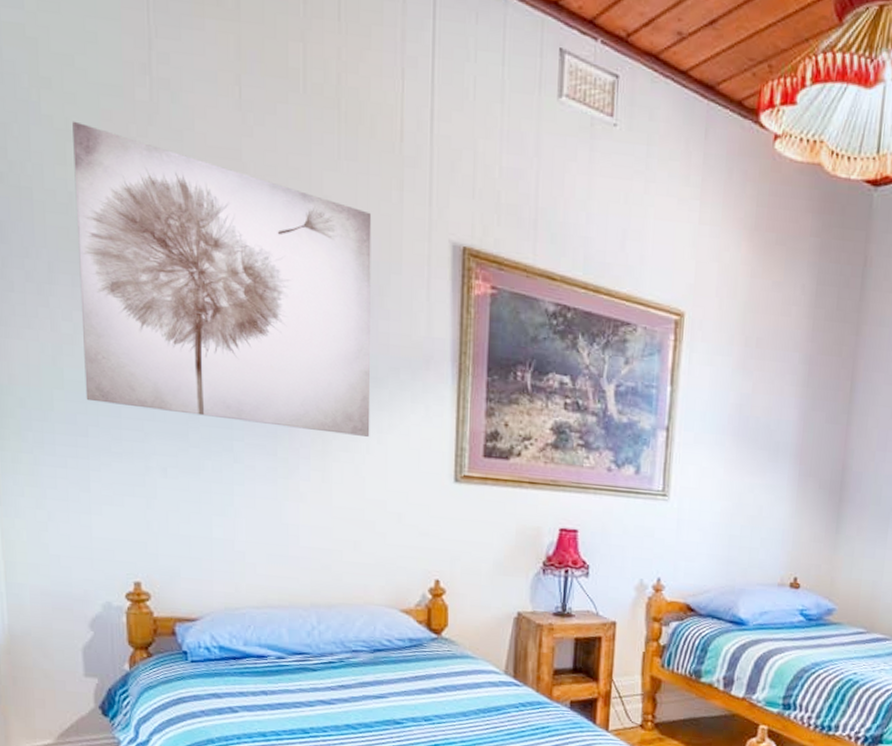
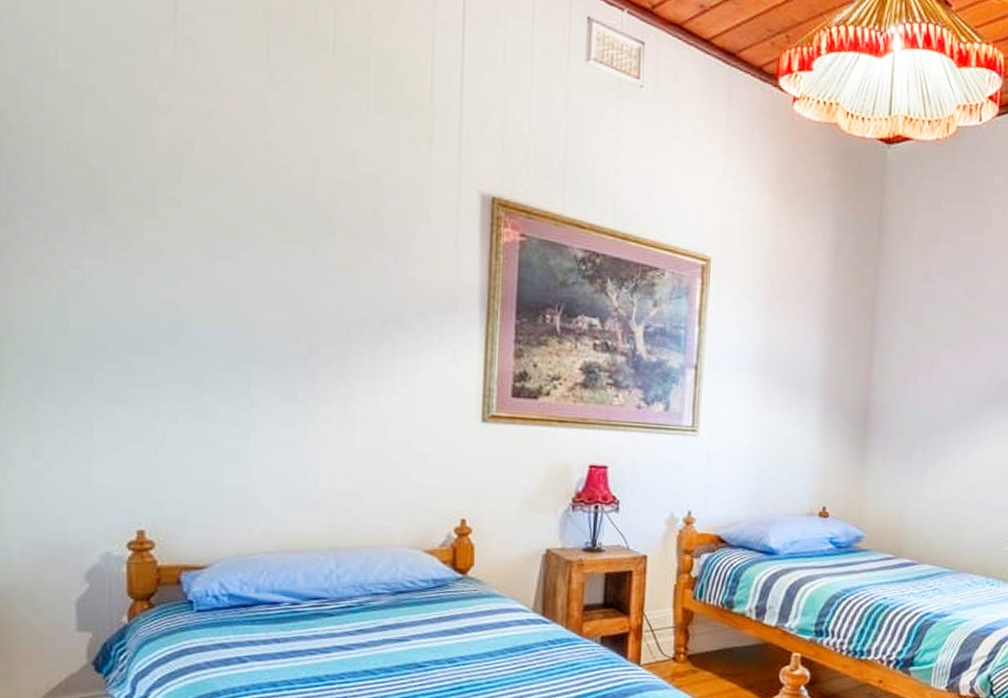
wall art: present [72,121,372,437] -> none [90,75,400,379]

